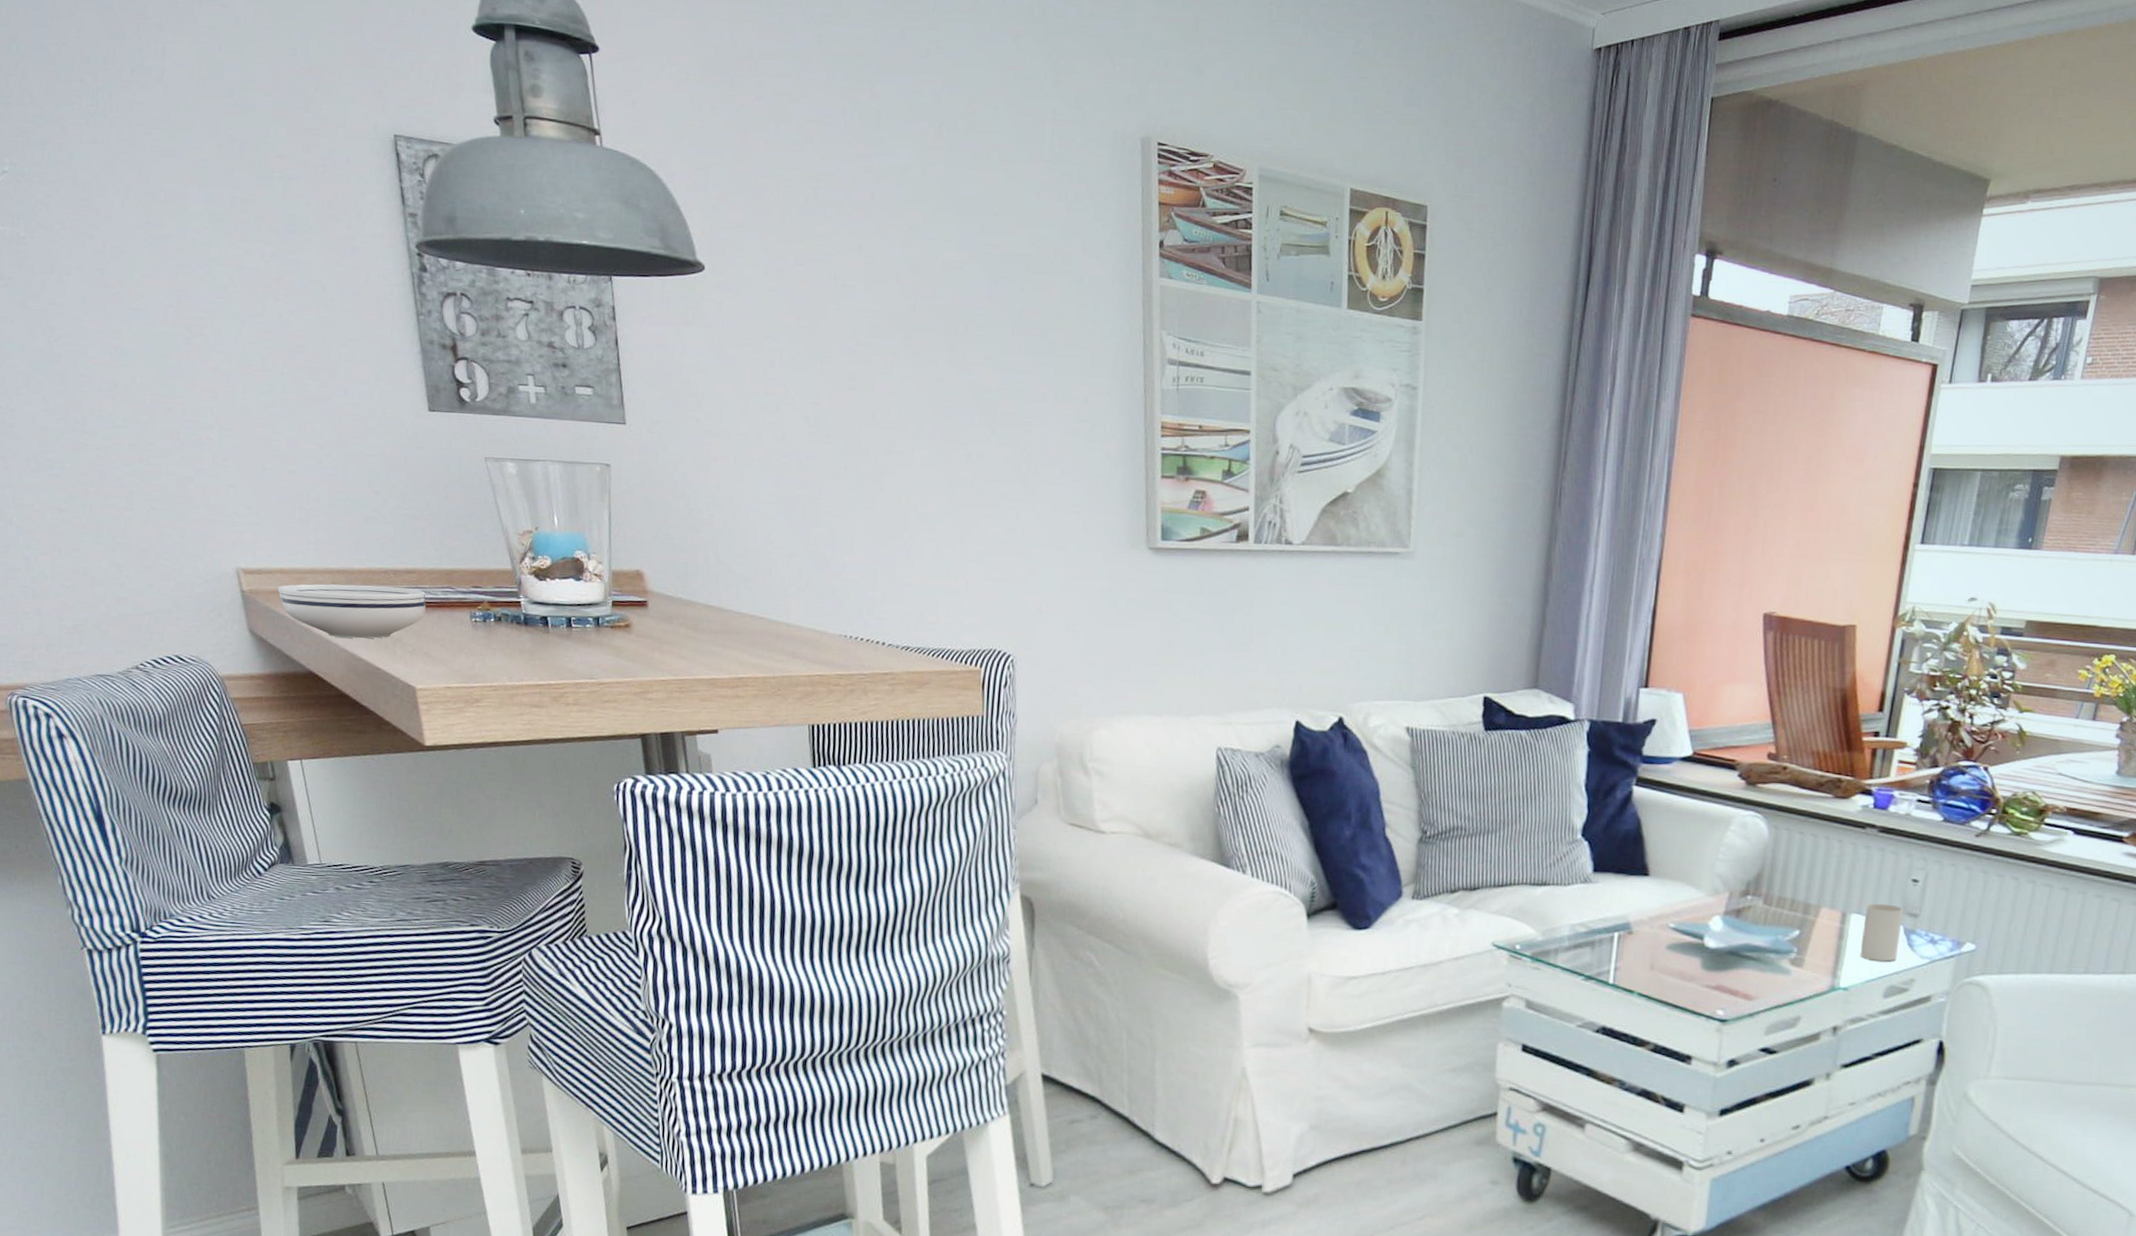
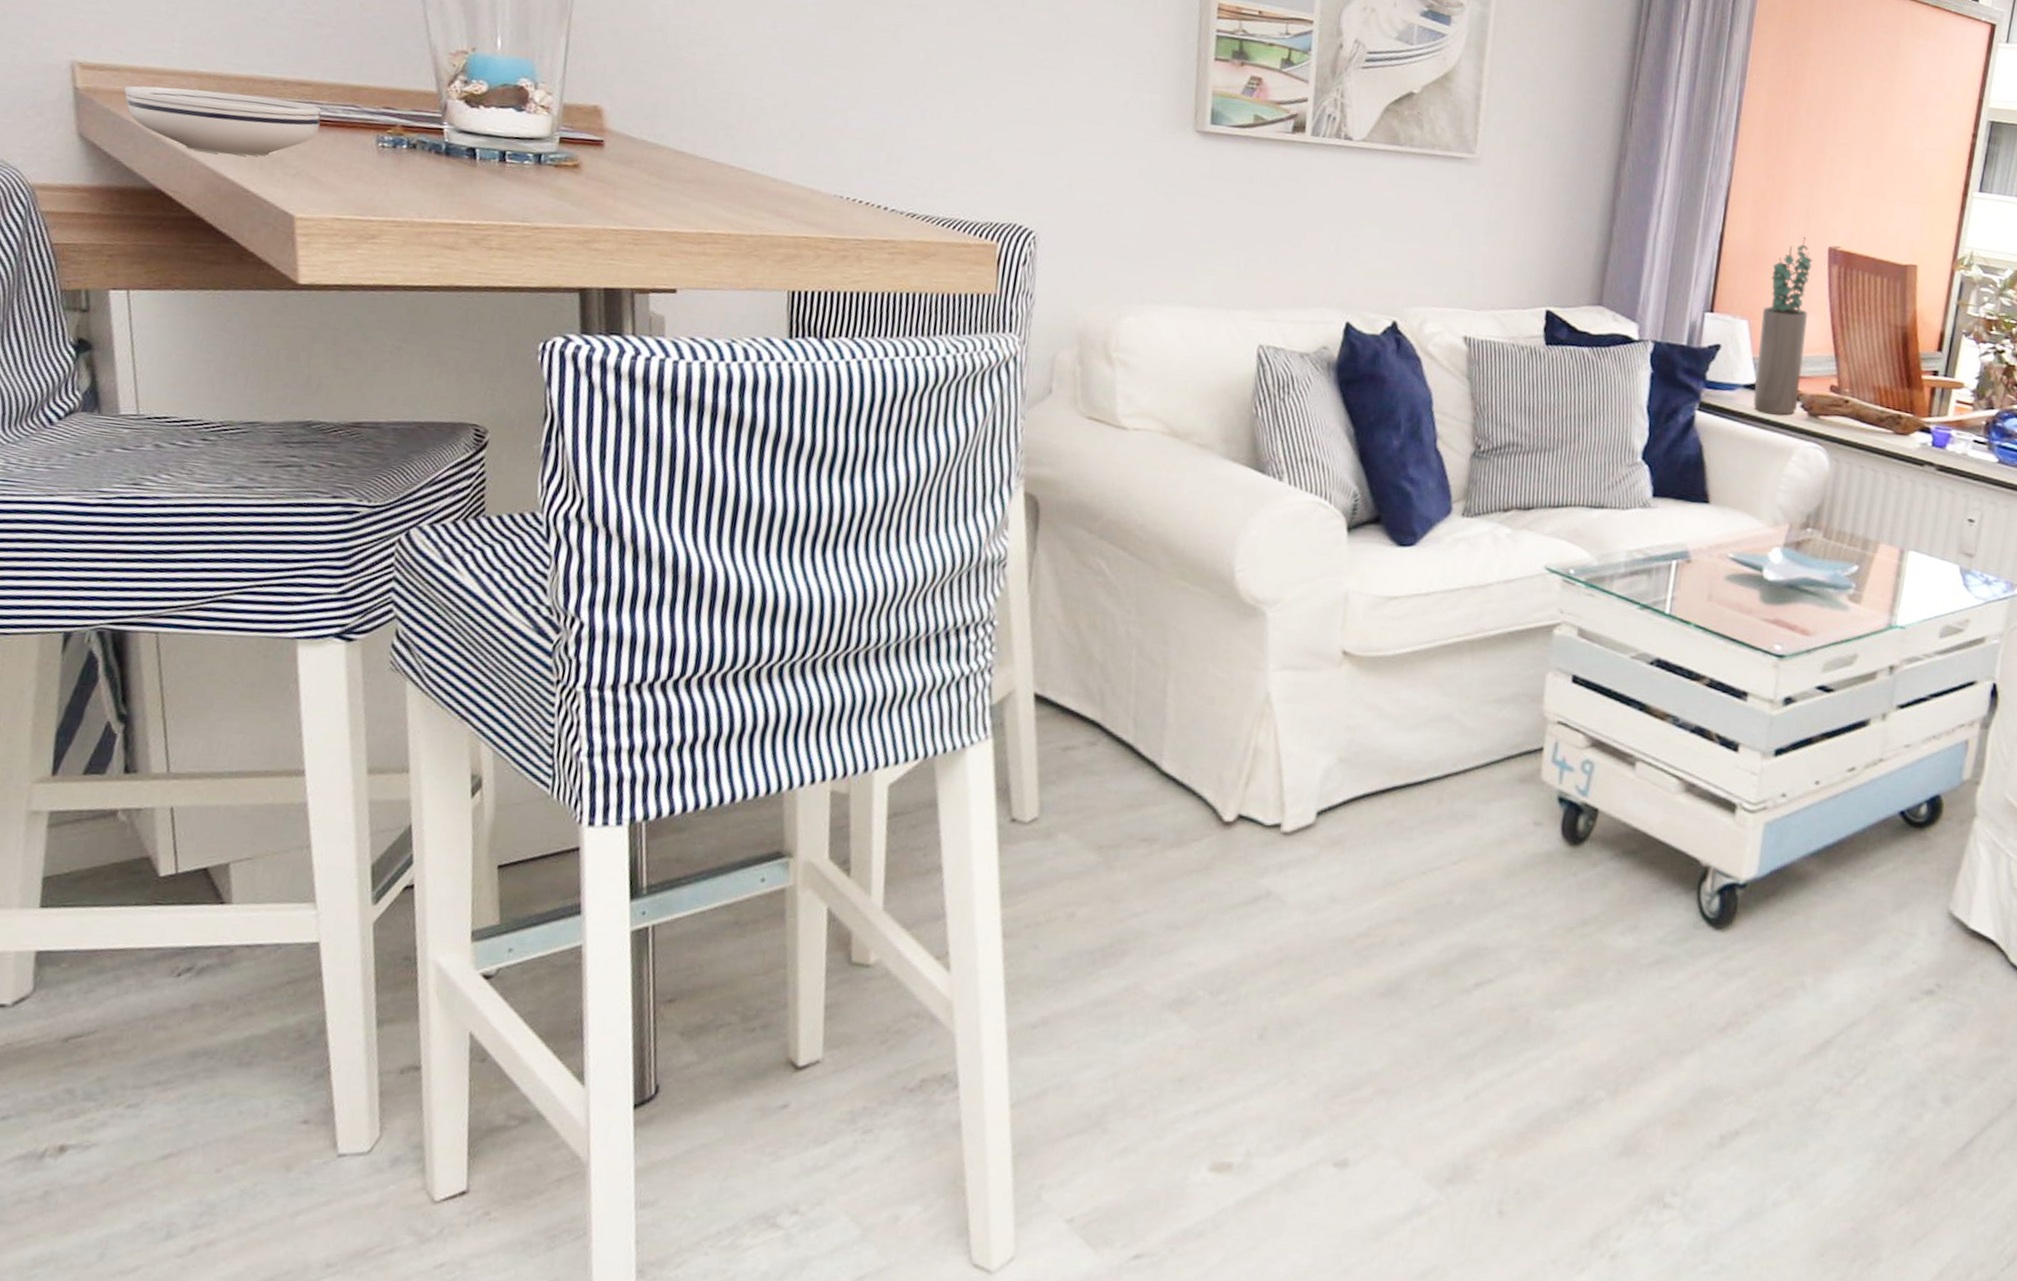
vase: none [1689,604,1748,786] -> present [1752,236,1813,415]
cup: present [1860,903,1903,962] -> none [1917,541,1959,601]

